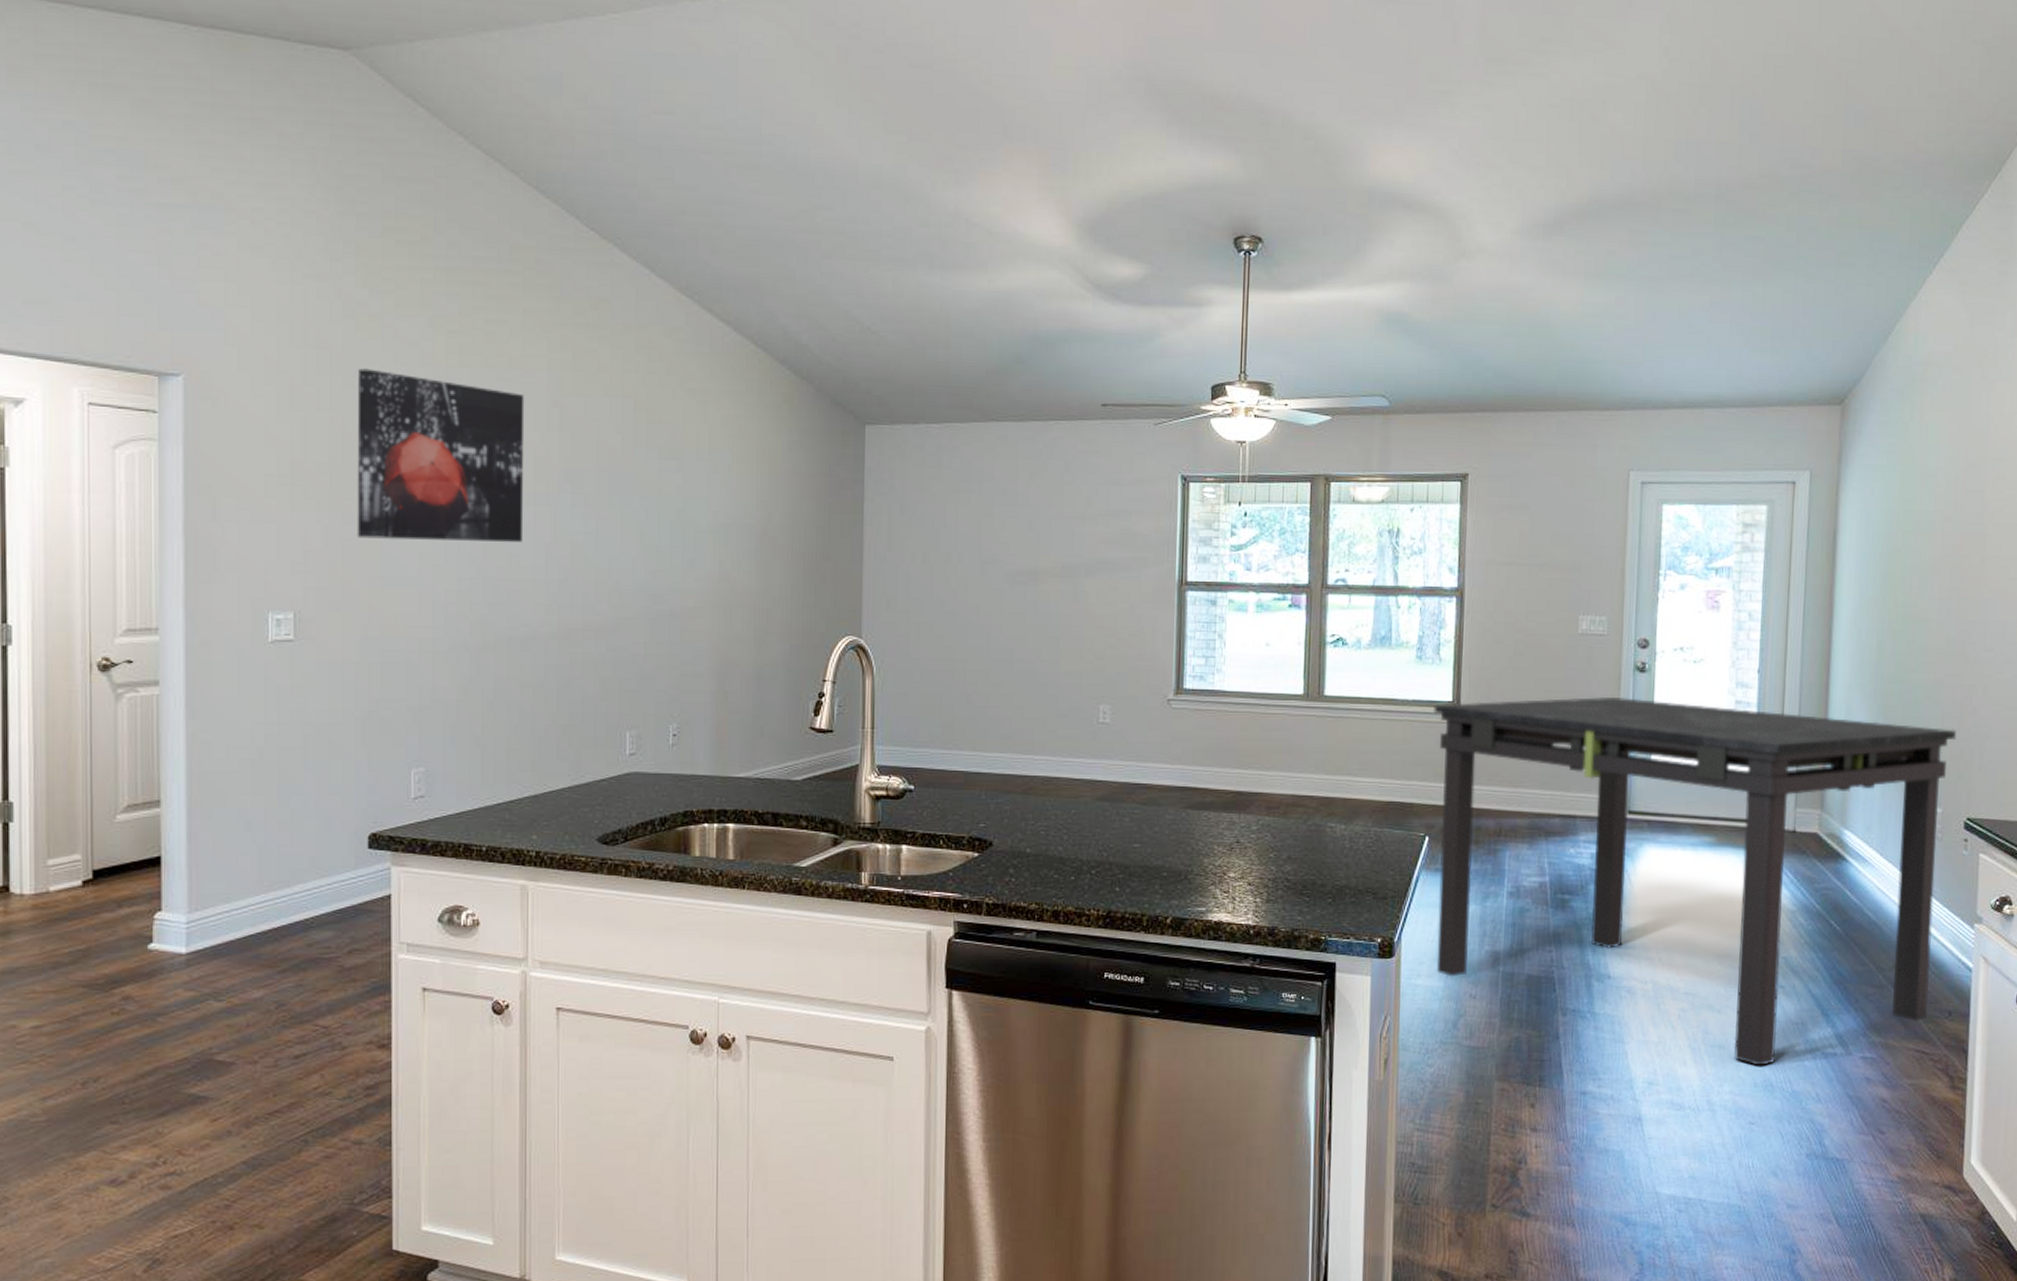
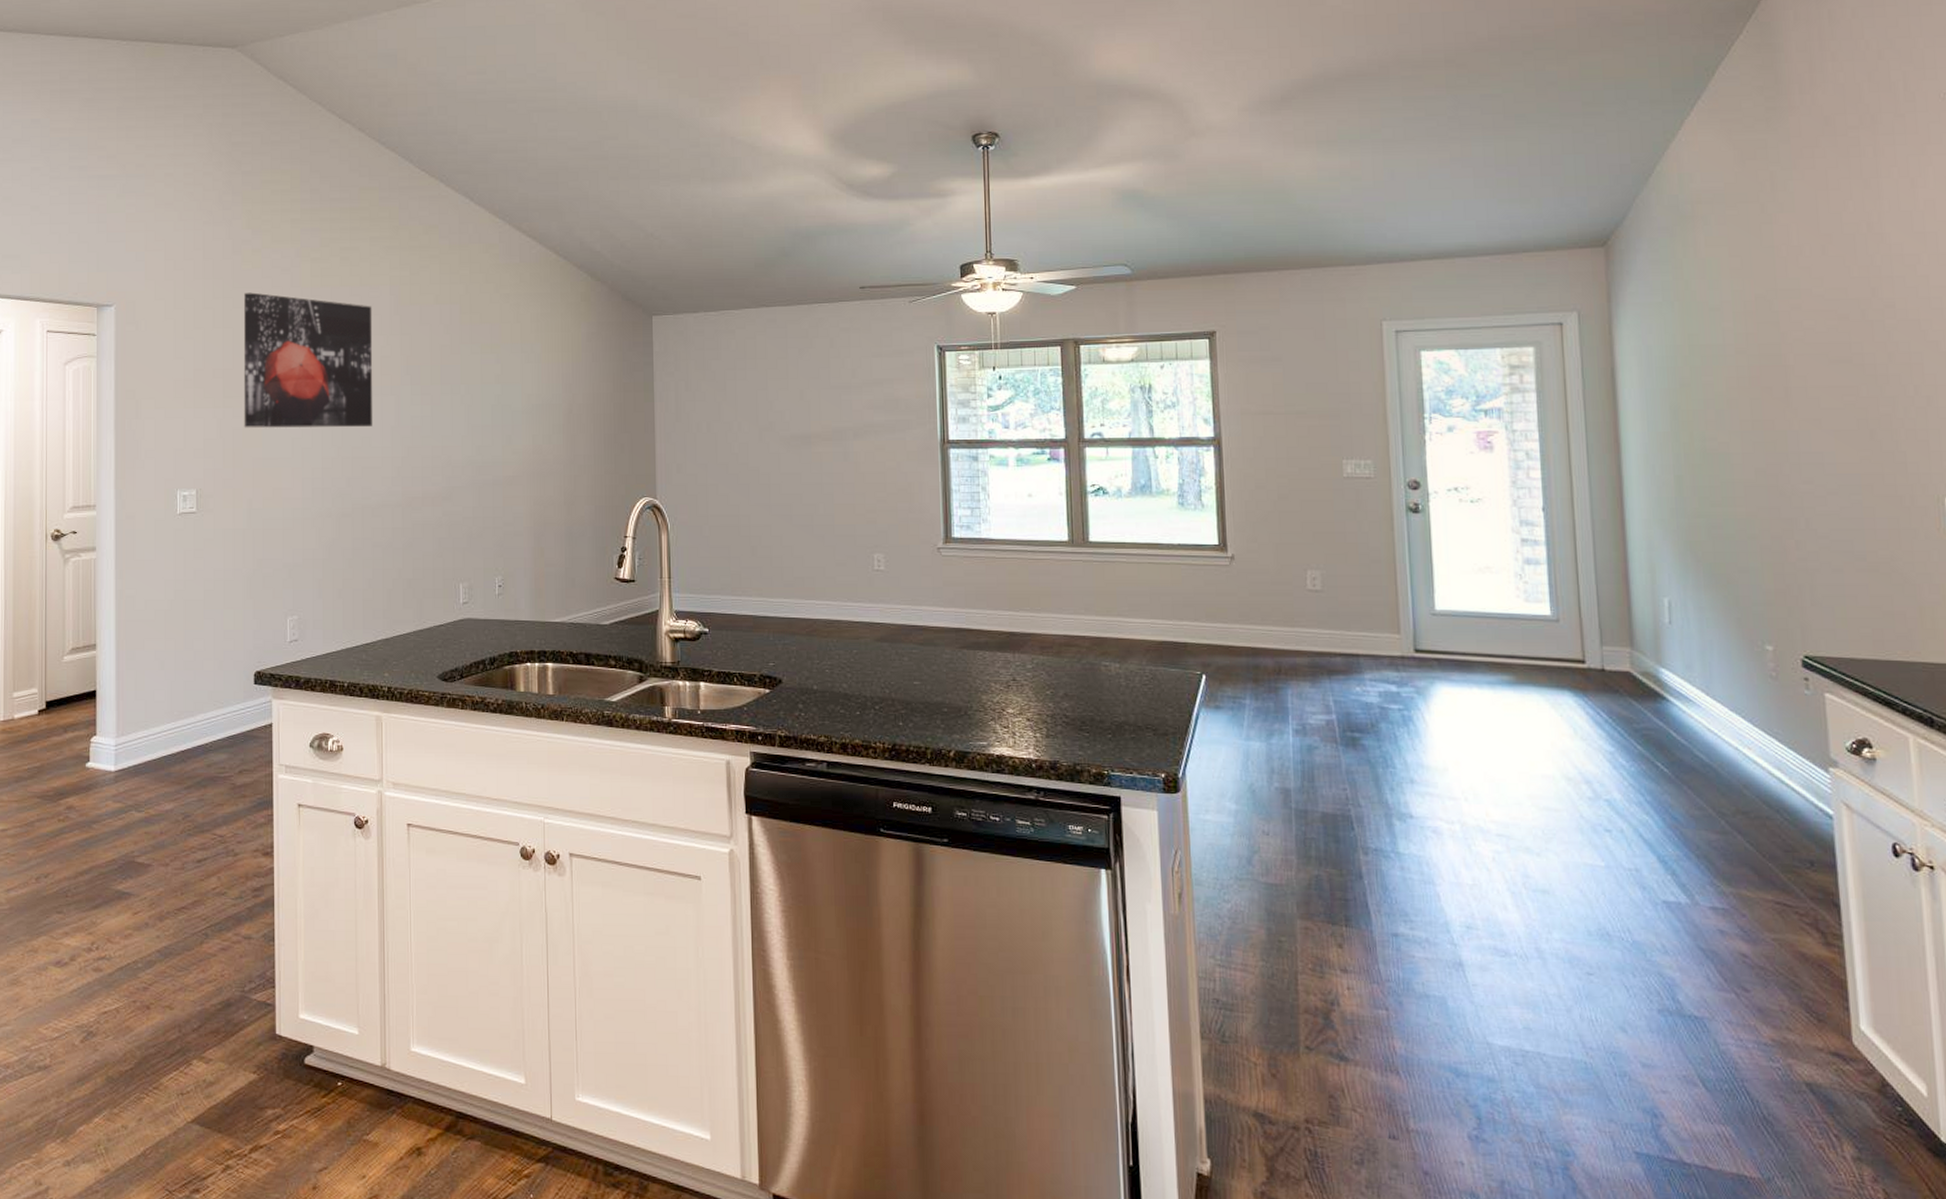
dining table: present [1433,696,1957,1066] -> none [1200,537,1784,913]

